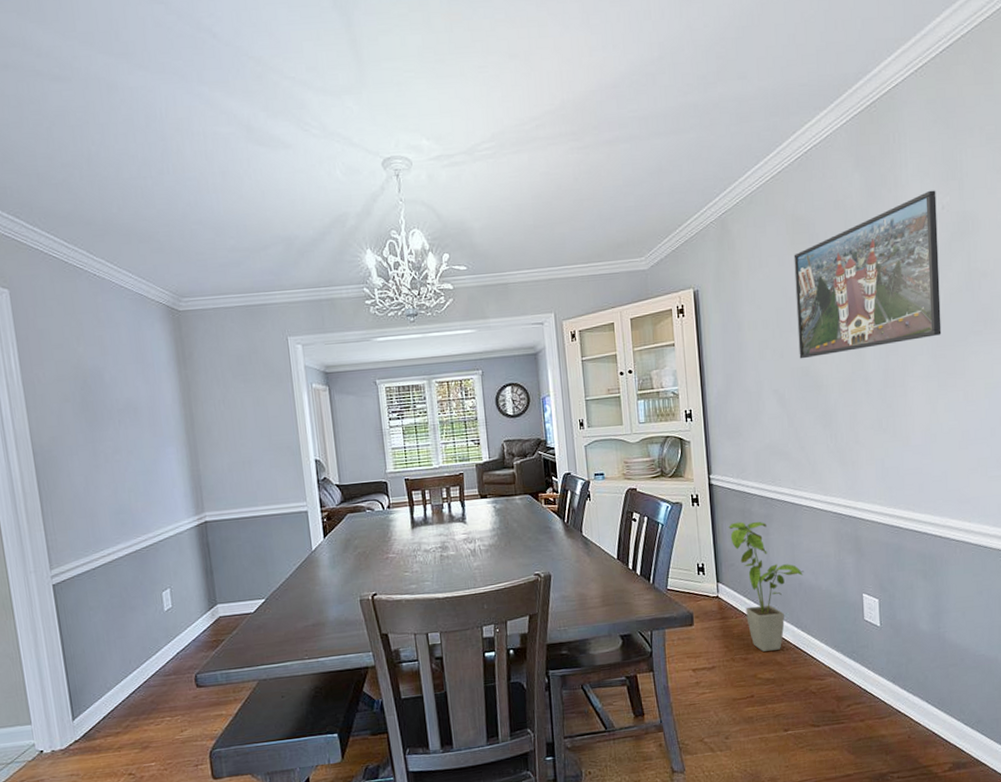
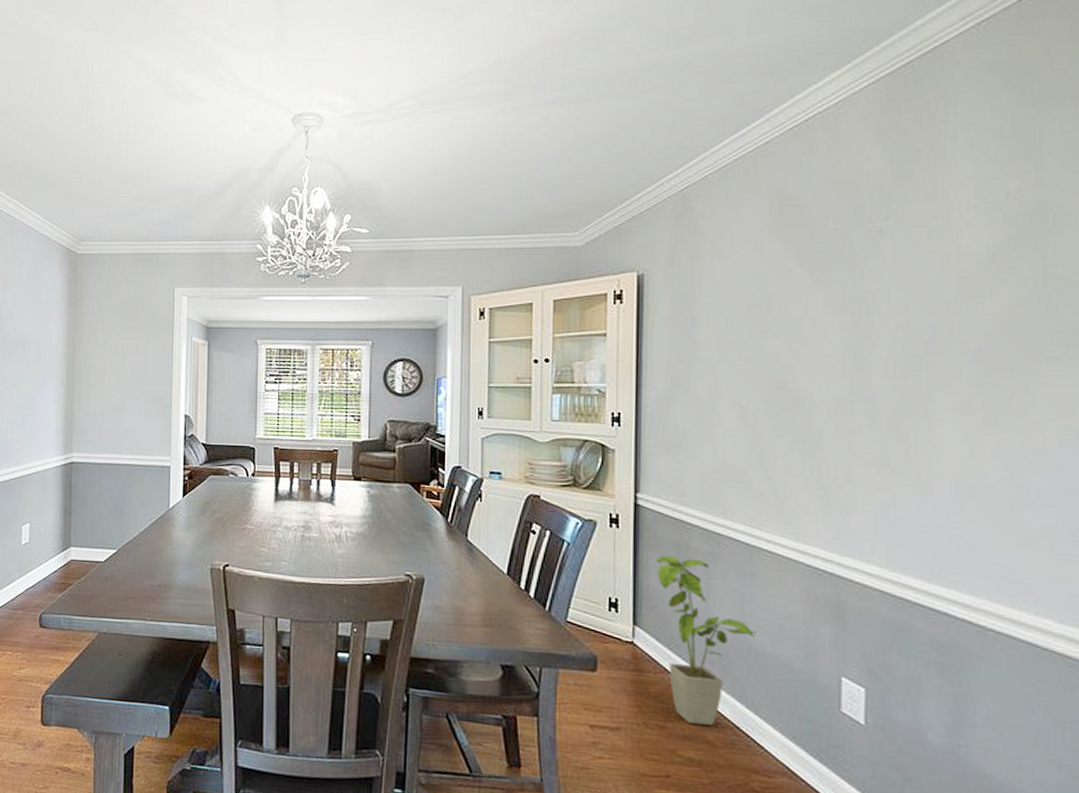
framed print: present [794,190,942,359] -> none [774,172,998,368]

